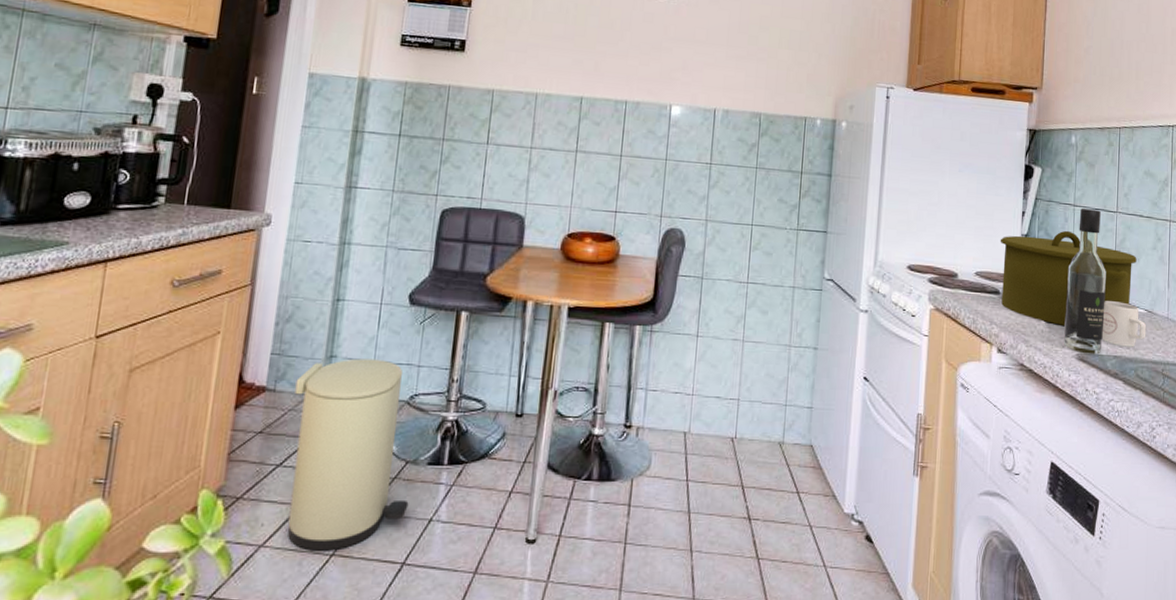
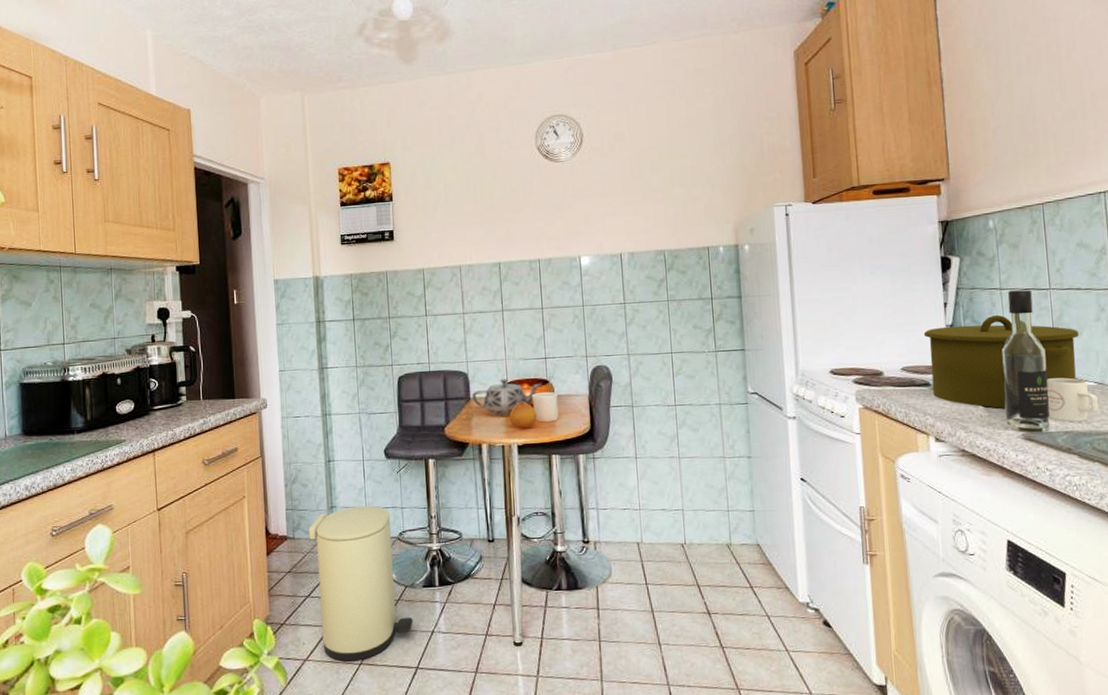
teapot: none [524,229,607,272] -> present [471,379,542,417]
fruit: none [563,257,597,289] -> present [509,401,538,429]
mug: none [593,249,624,285] -> present [532,391,559,423]

